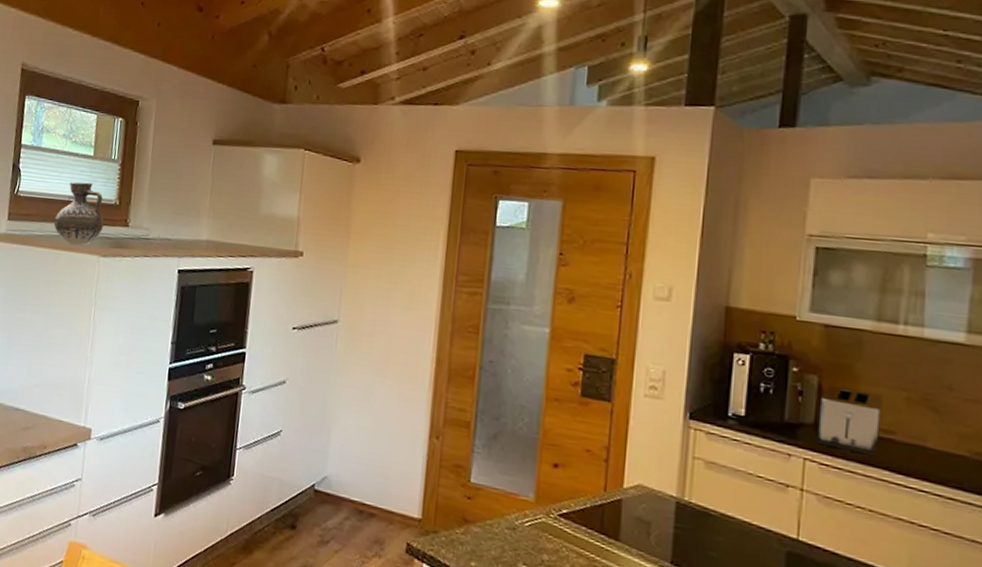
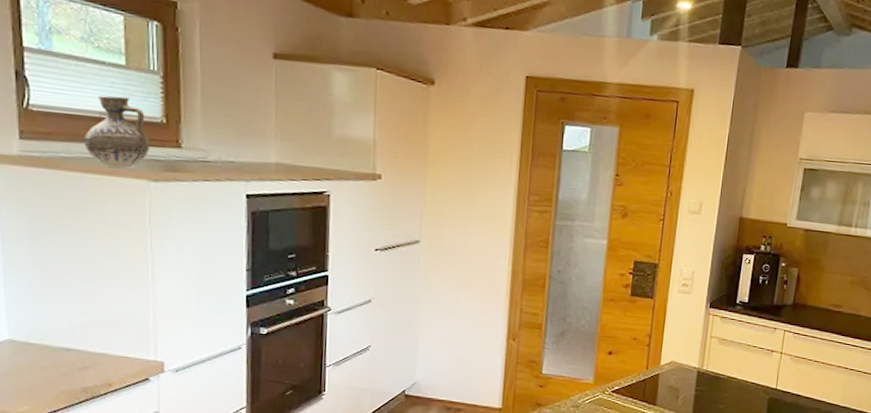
toaster: present [815,384,883,456] -> none [793,274,837,324]

